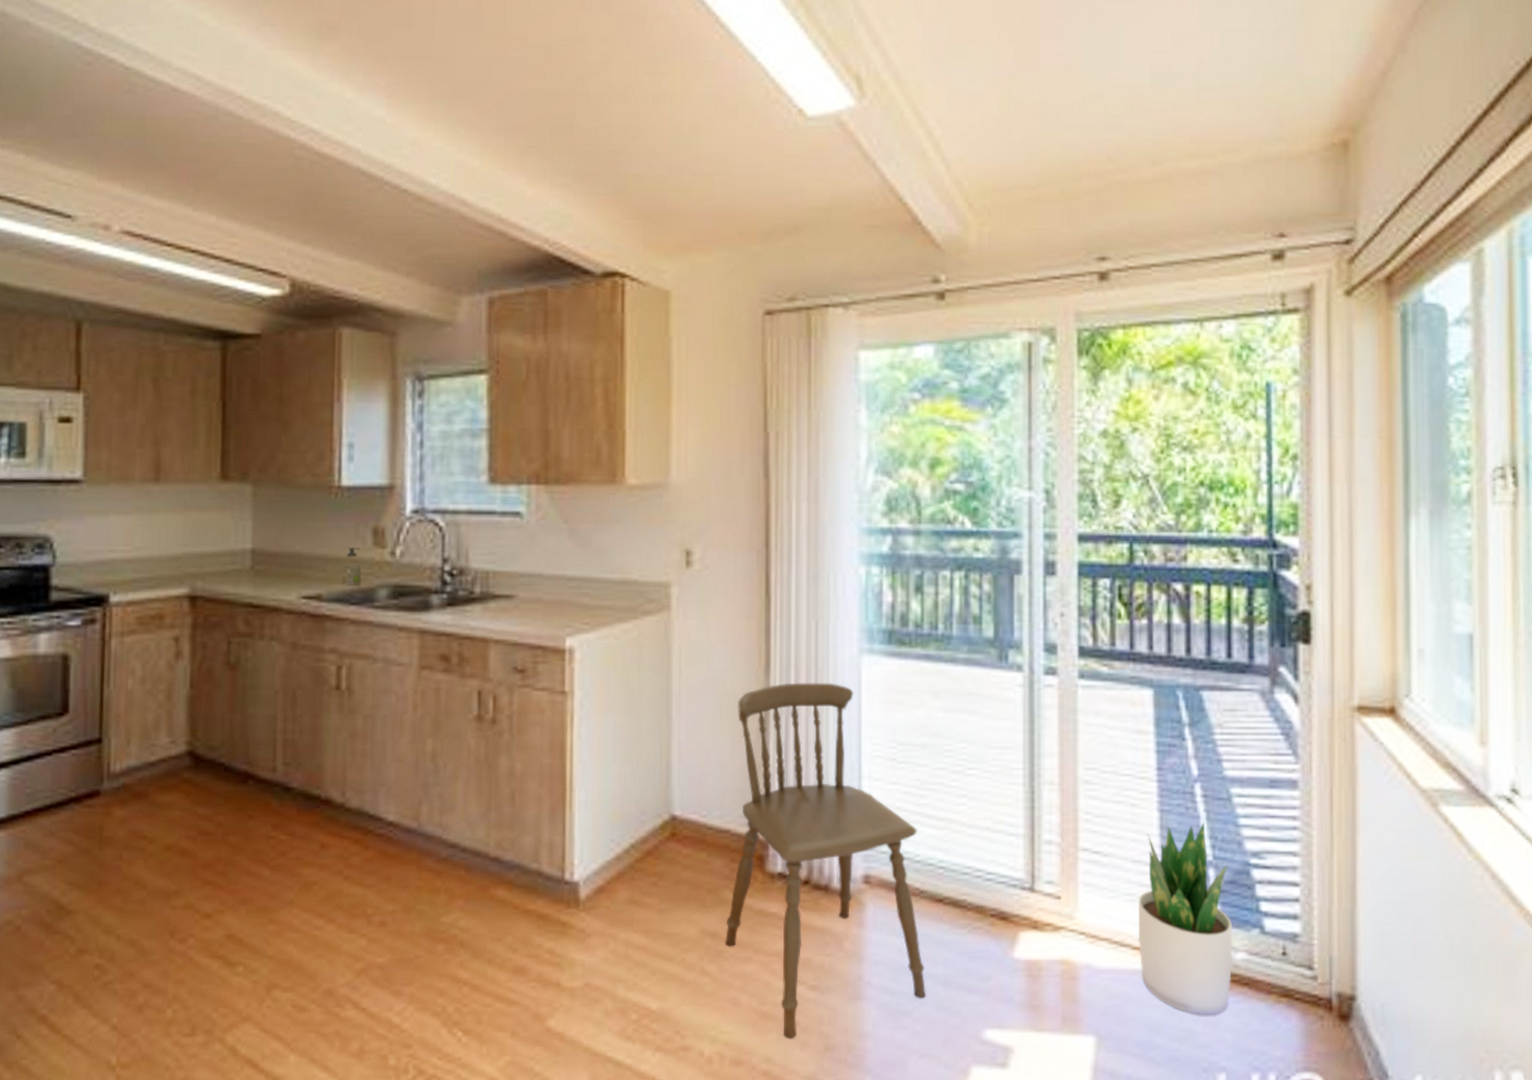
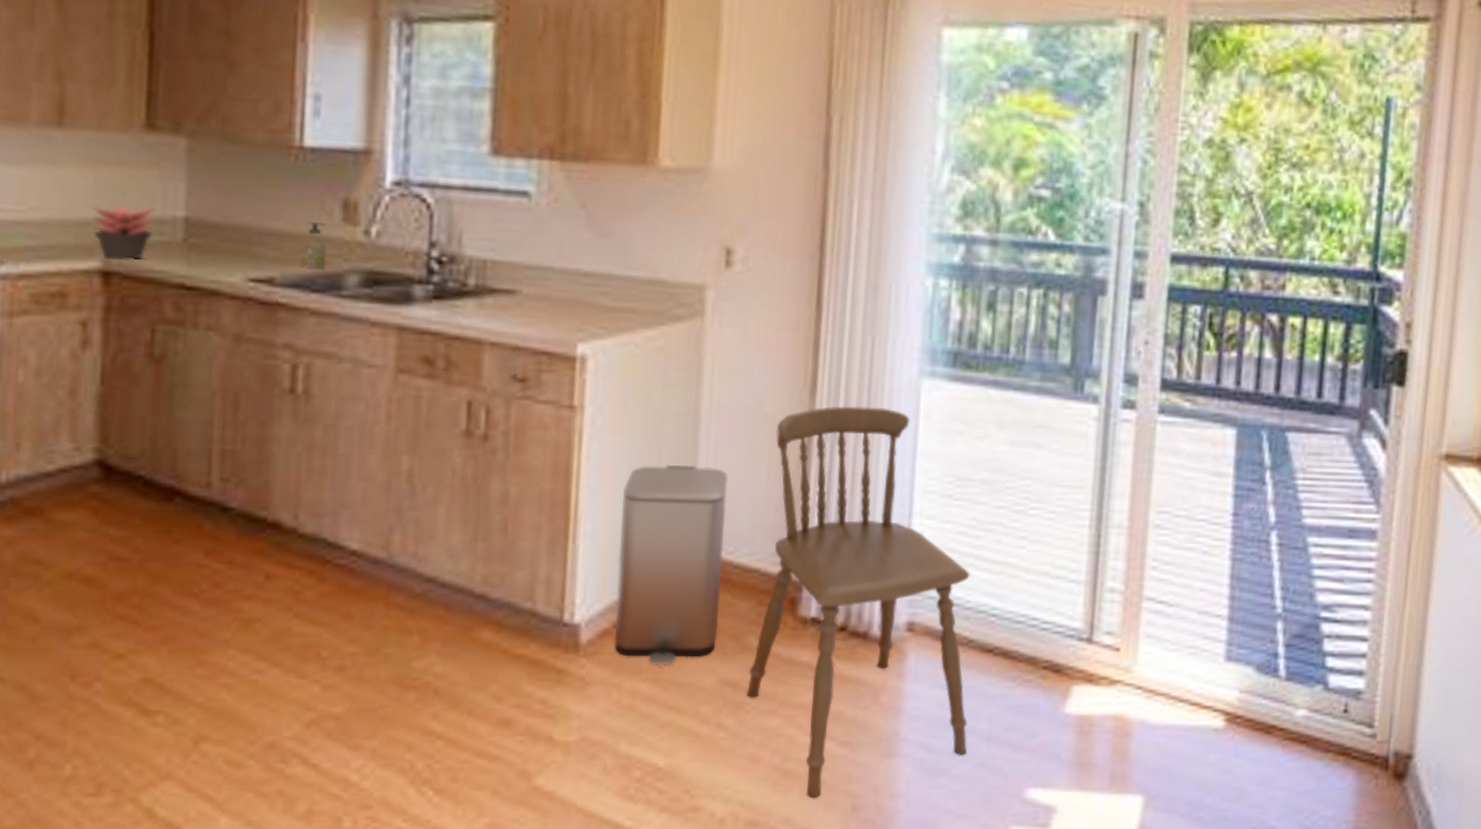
succulent plant: none [183,541,229,586] -> present [93,205,155,261]
pedal bin: none [608,739,699,919] -> present [614,464,729,666]
planter: present [1137,821,1232,1016] -> none [1196,571,1298,775]

